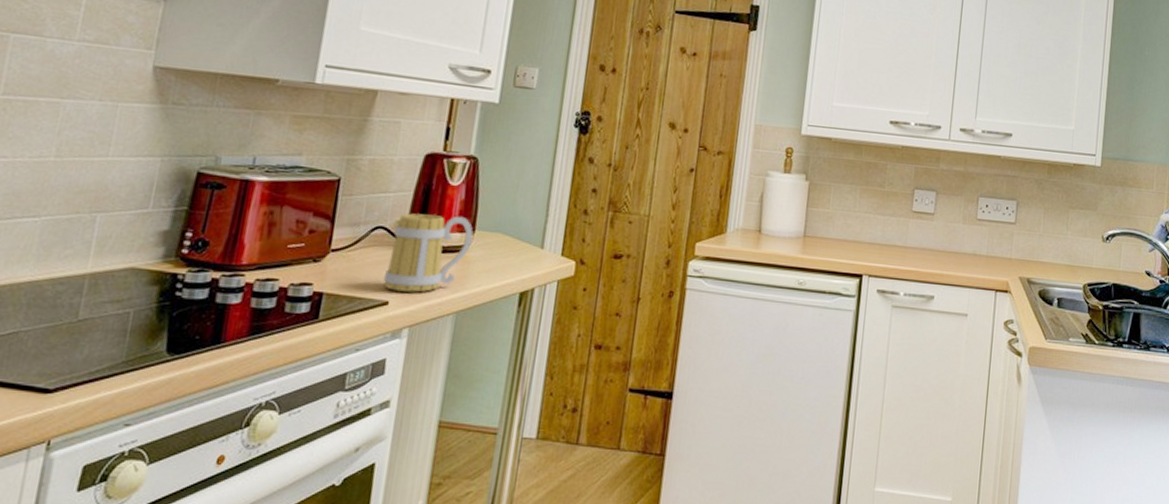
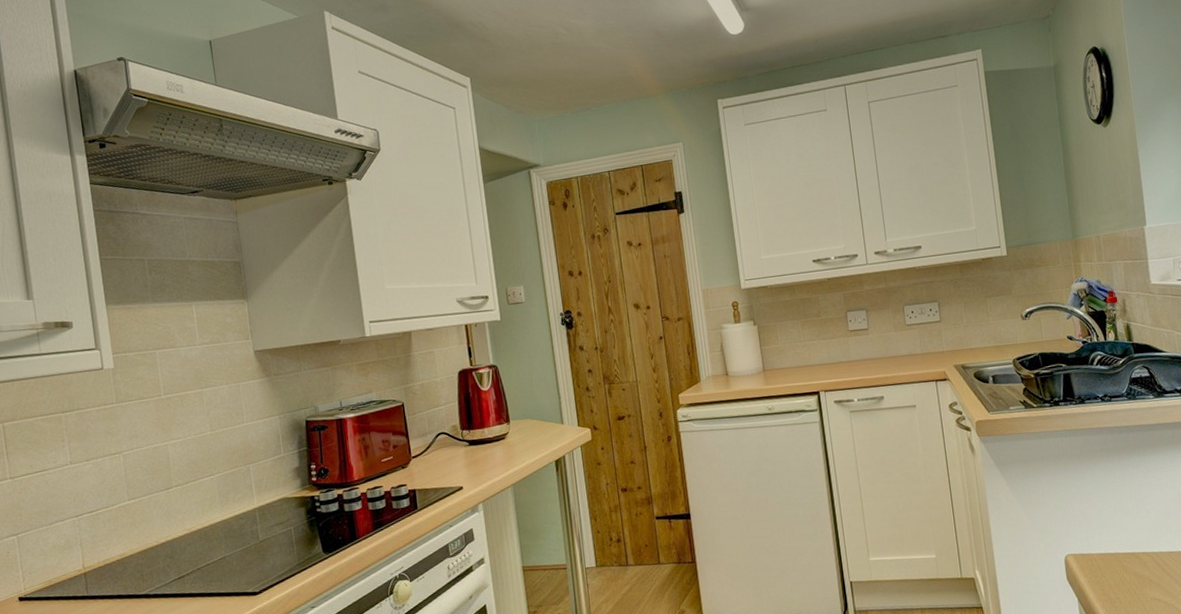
mug: present [383,213,474,293] -> none [452,412,510,478]

